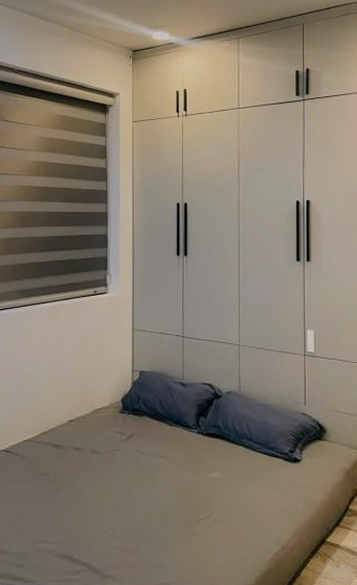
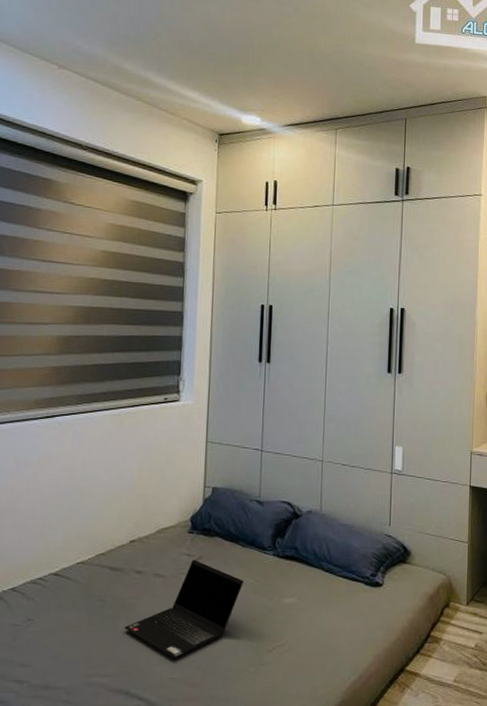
laptop computer: none [67,437,172,528] -> present [124,559,244,659]

